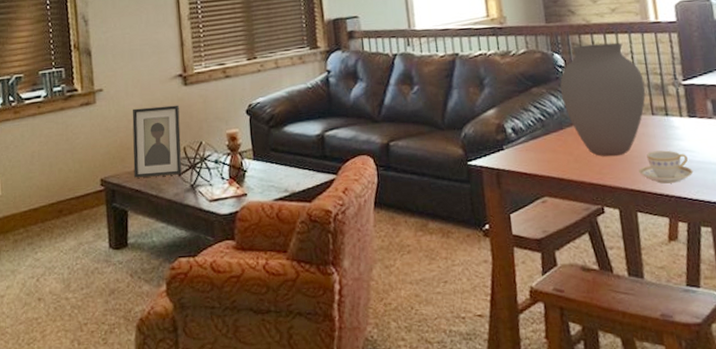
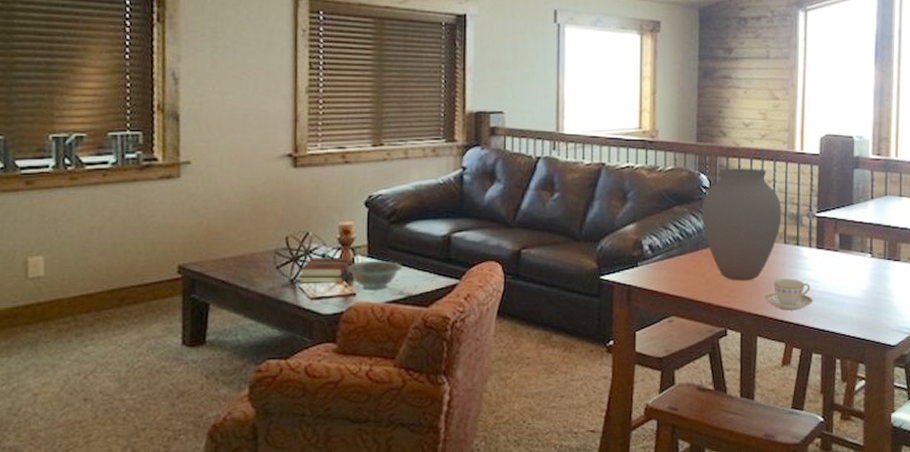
picture frame: present [132,105,182,178] -> none [221,188,285,267]
books: none [197,162,242,189] -> present [298,258,353,284]
decorative bowl: none [236,162,285,190] -> present [346,260,403,291]

